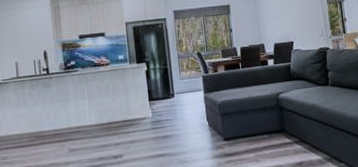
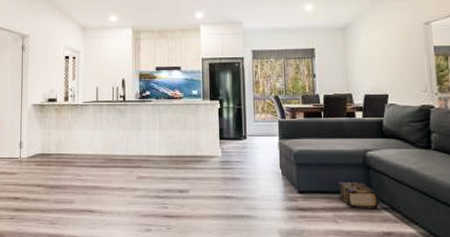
book: none [256,122,292,146] -> present [337,181,380,208]

